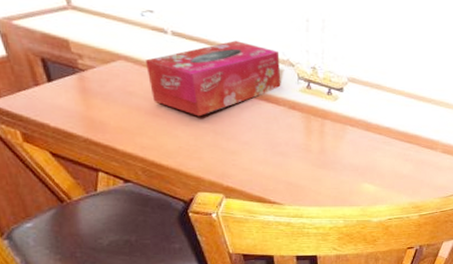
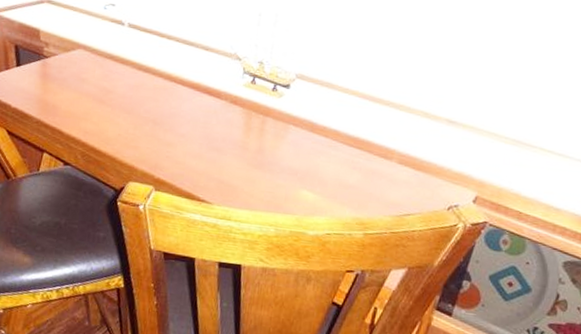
tissue box: present [146,40,281,117] -> none [101,33,228,106]

